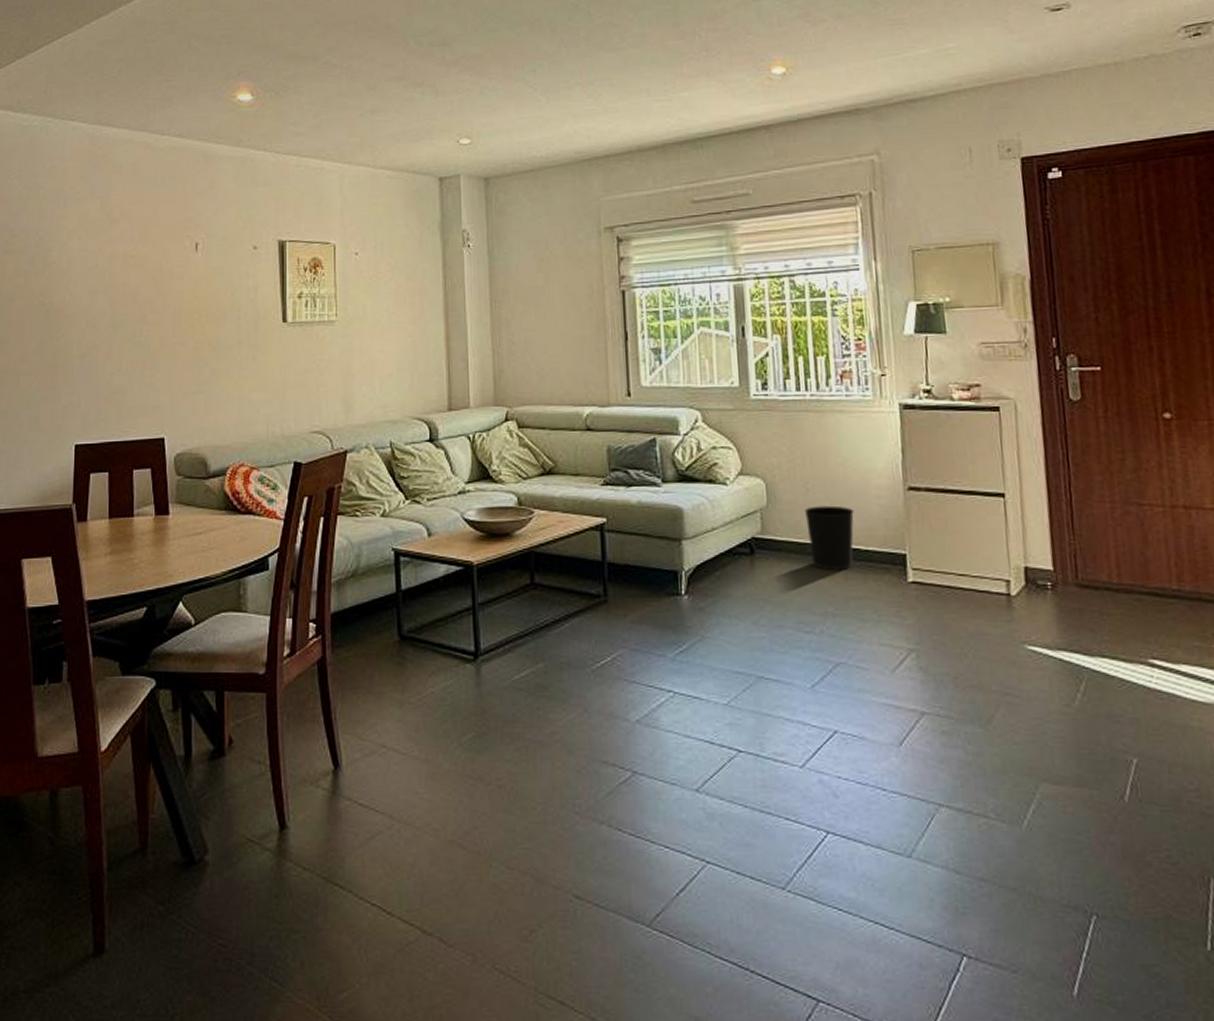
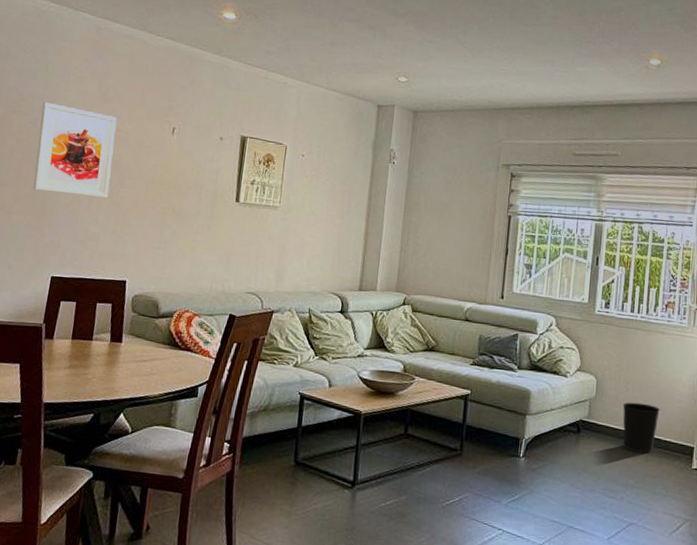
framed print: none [38,235,130,343] -> present [33,102,117,198]

